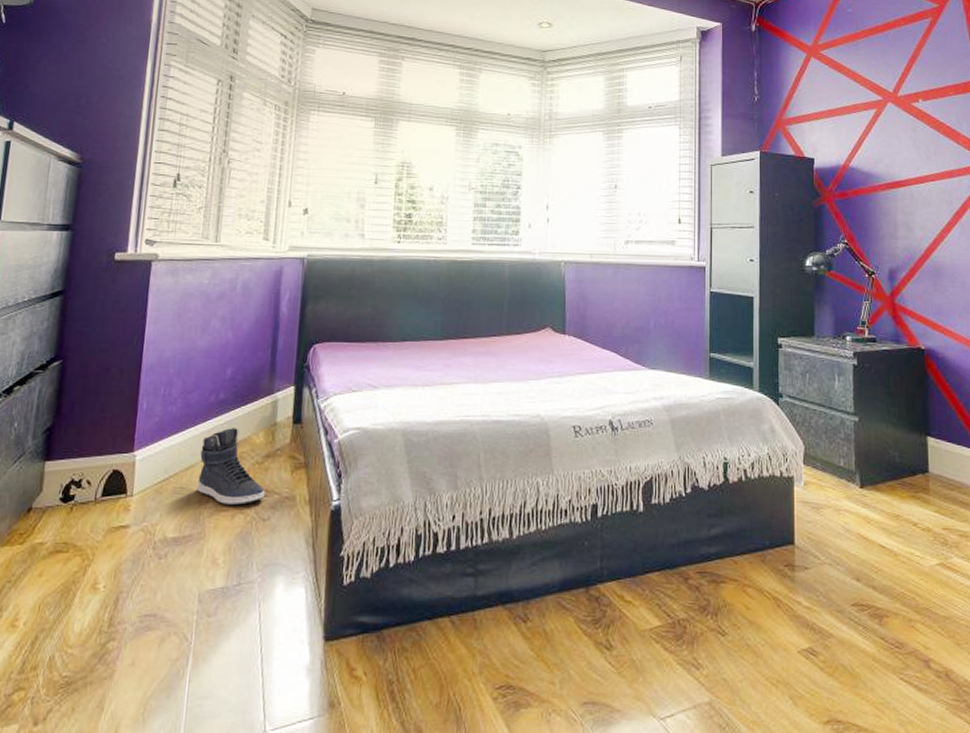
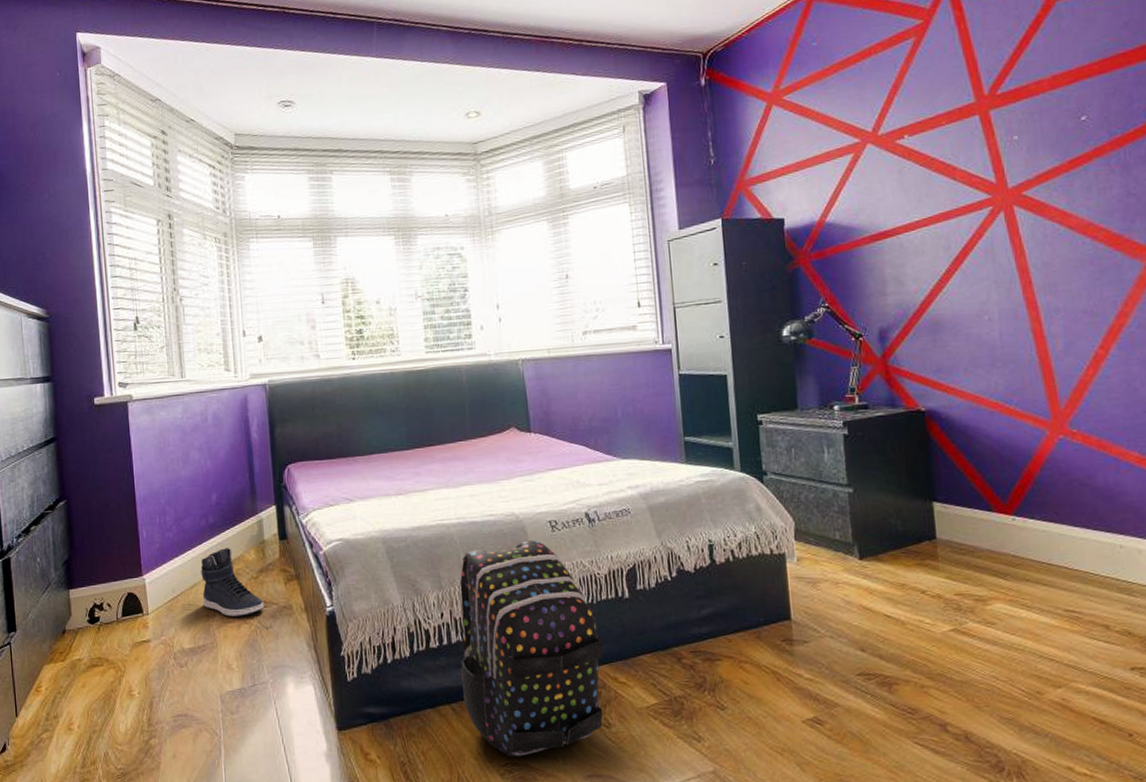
backpack: none [464,444,613,679] -> present [460,540,604,758]

